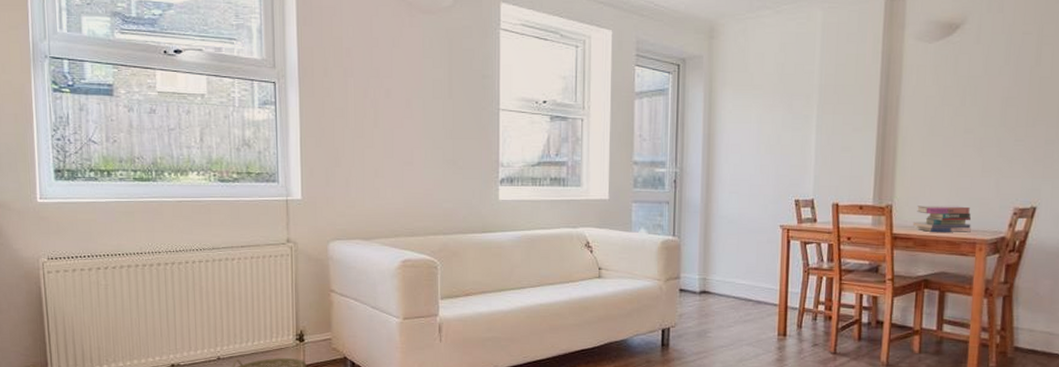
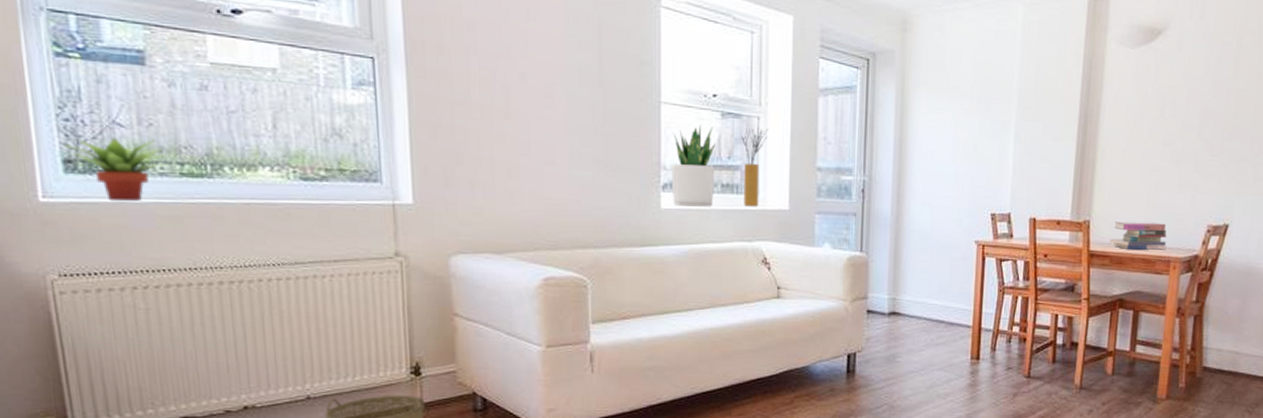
succulent plant: none [54,151,126,202] -> present [61,137,169,202]
planter: none [508,127,545,198] -> present [671,124,715,207]
vase: none [567,128,591,197] -> present [741,127,769,207]

